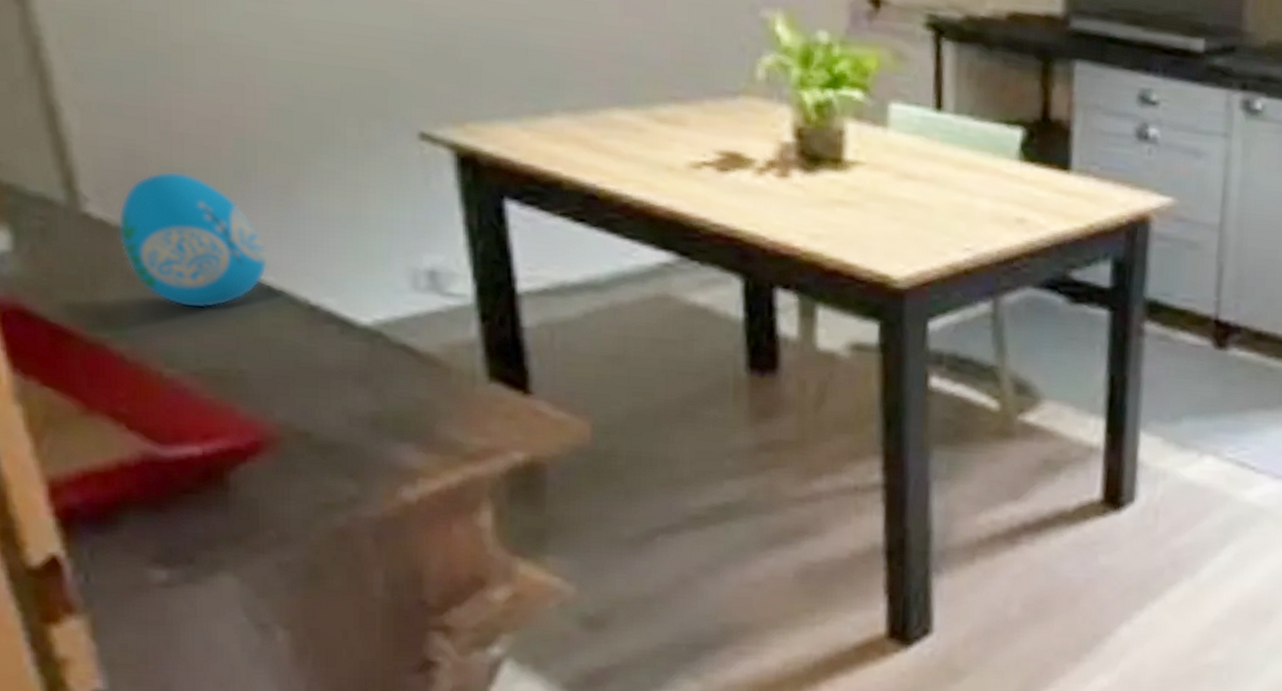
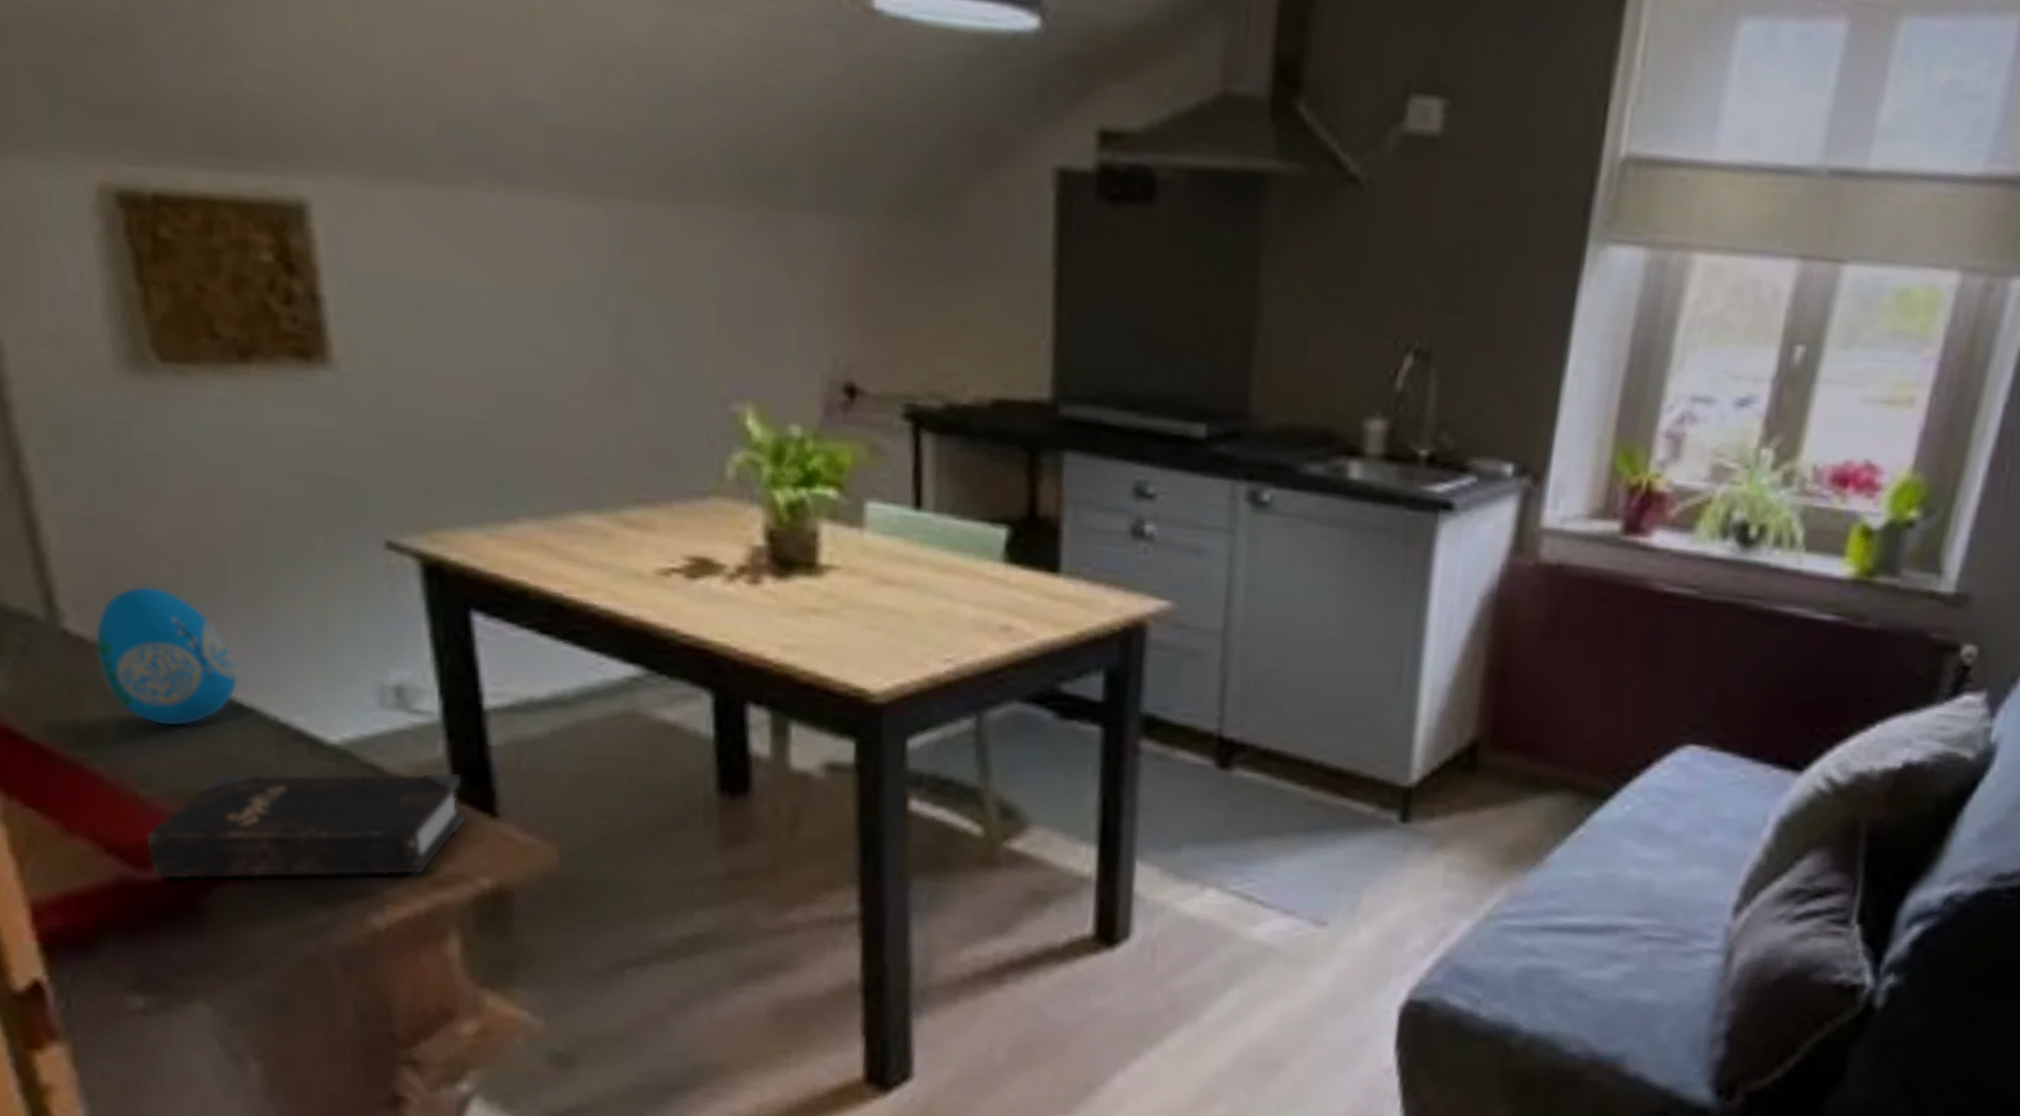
hardback book: none [171,351,500,457] -> present [146,772,467,881]

